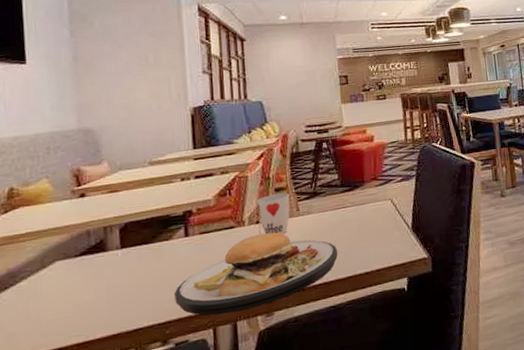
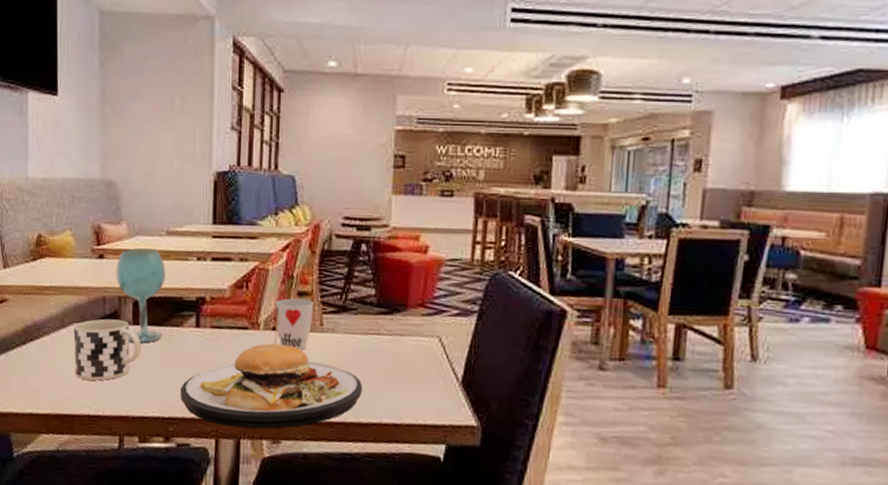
cup: none [55,246,132,312] -> present [73,318,142,381]
wine glass: none [99,179,152,265] -> present [116,247,166,343]

